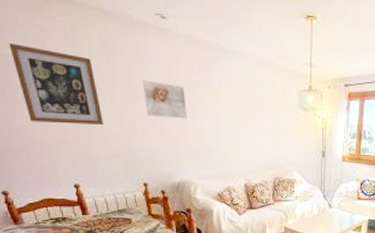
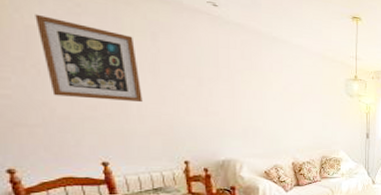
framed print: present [142,80,188,119] -> none [189,61,236,100]

